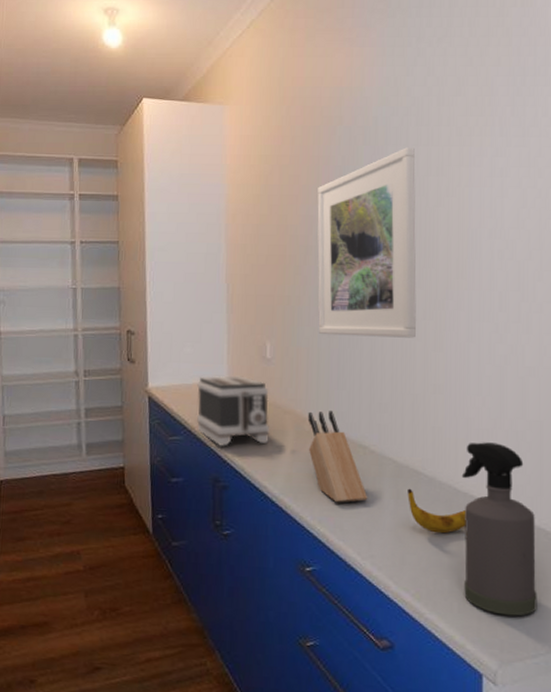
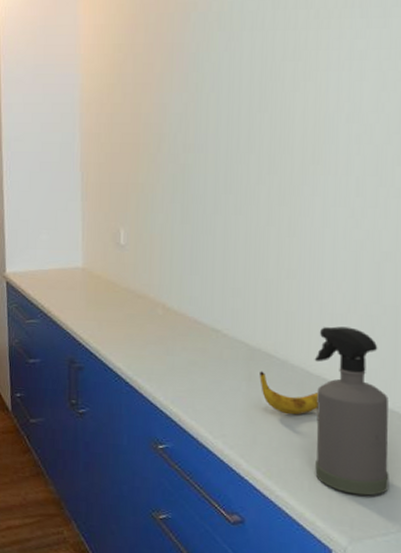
toaster: present [197,375,271,447] -> none [53,261,124,330]
knife block: present [307,410,368,503] -> none [161,294,220,384]
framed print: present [317,147,416,338] -> none [171,32,271,224]

